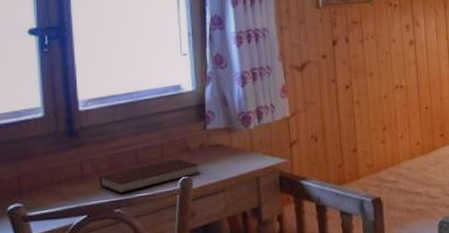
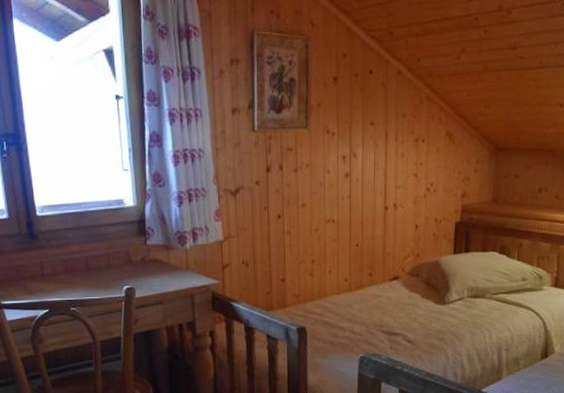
notebook: present [99,158,199,194] -> none [57,269,141,295]

